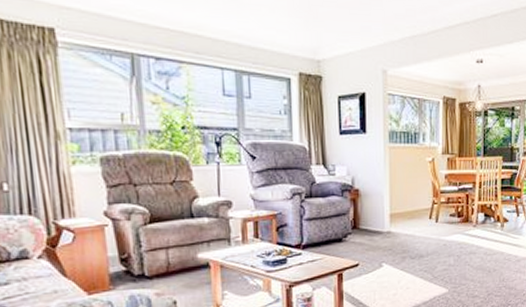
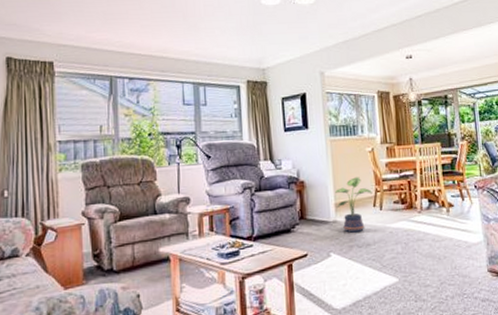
potted plant: none [391,188,429,244] -> present [335,177,373,233]

